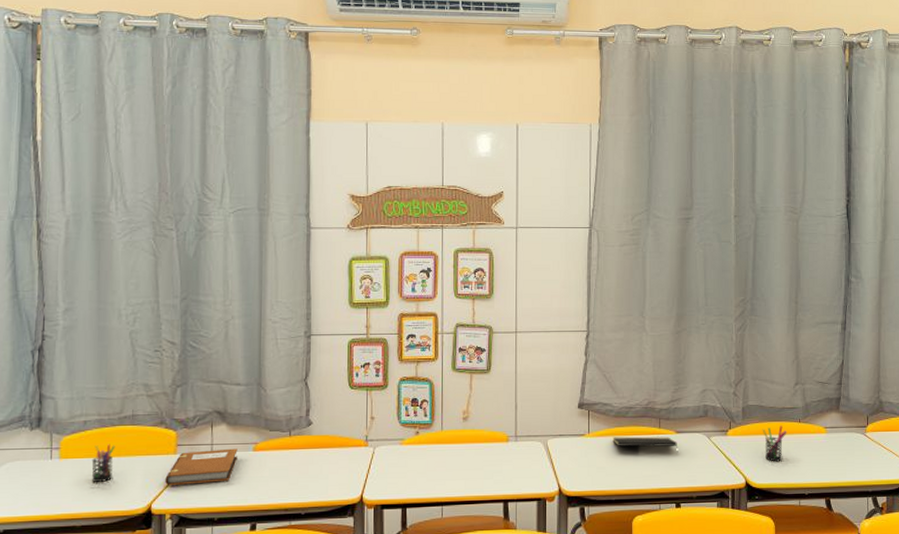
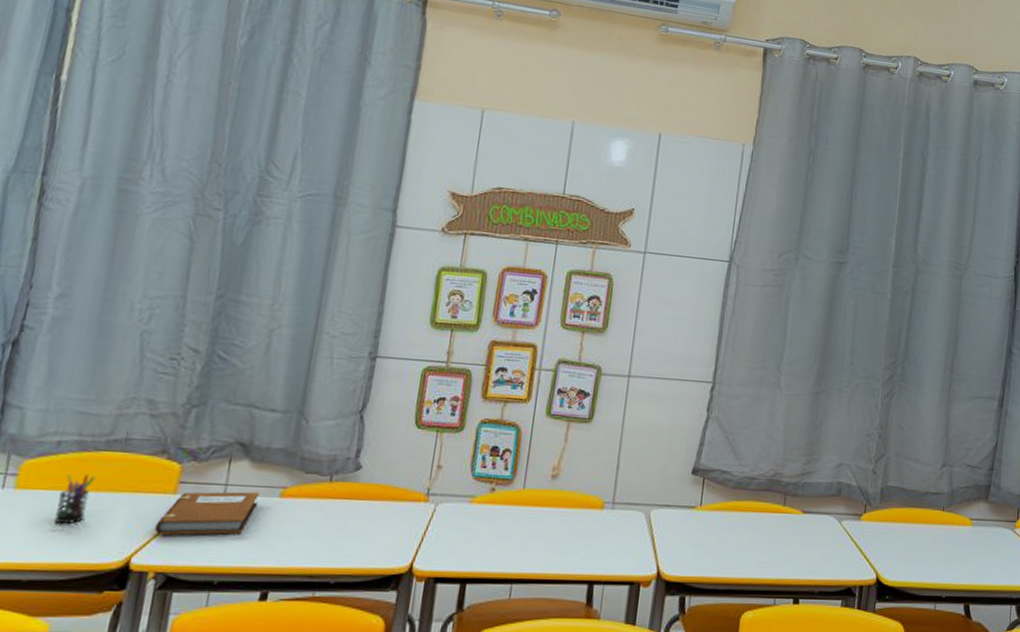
notepad: present [612,436,678,453] -> none [728,512,803,537]
pen holder: present [762,425,787,462] -> none [900,512,928,556]

